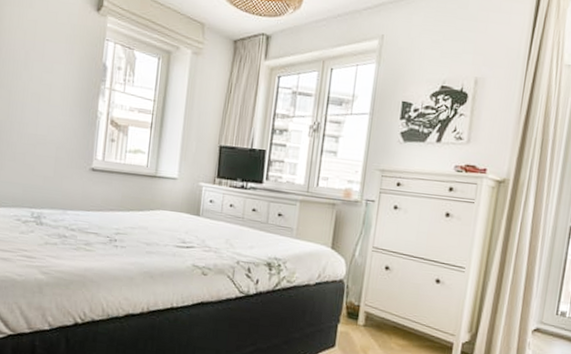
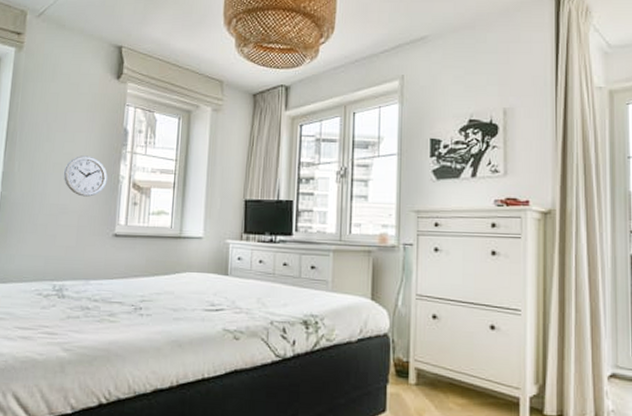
wall clock: none [41,87,86,130] -> present [63,156,108,197]

